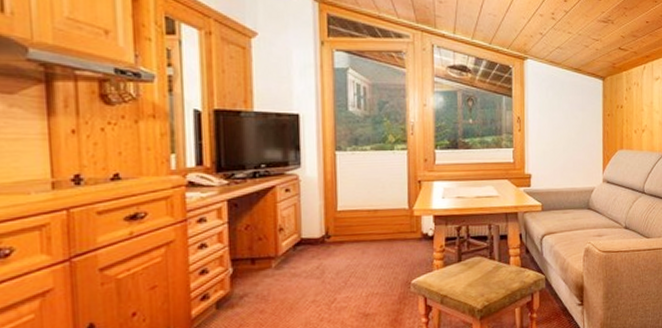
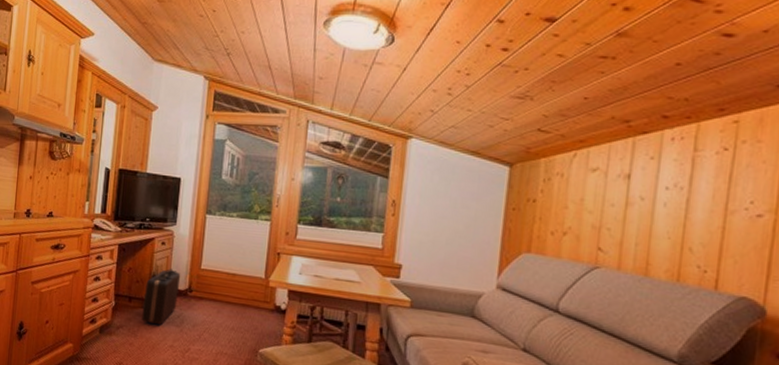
suitcase: none [271,217,315,283] -> present [141,269,181,325]

